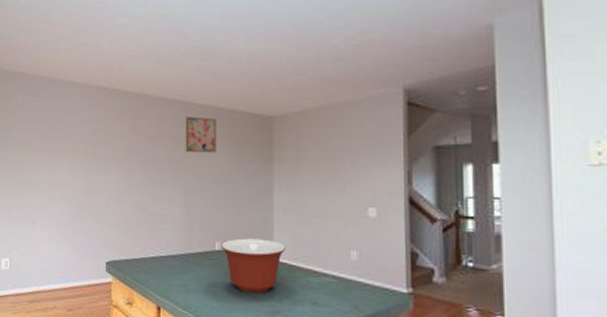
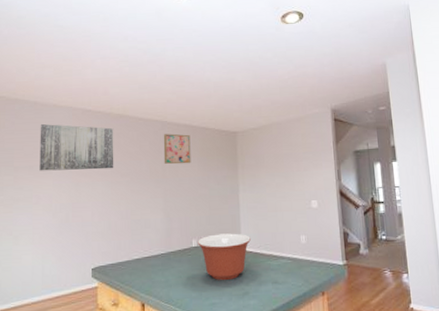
wall art: none [55,103,131,155] -> present [39,124,114,171]

